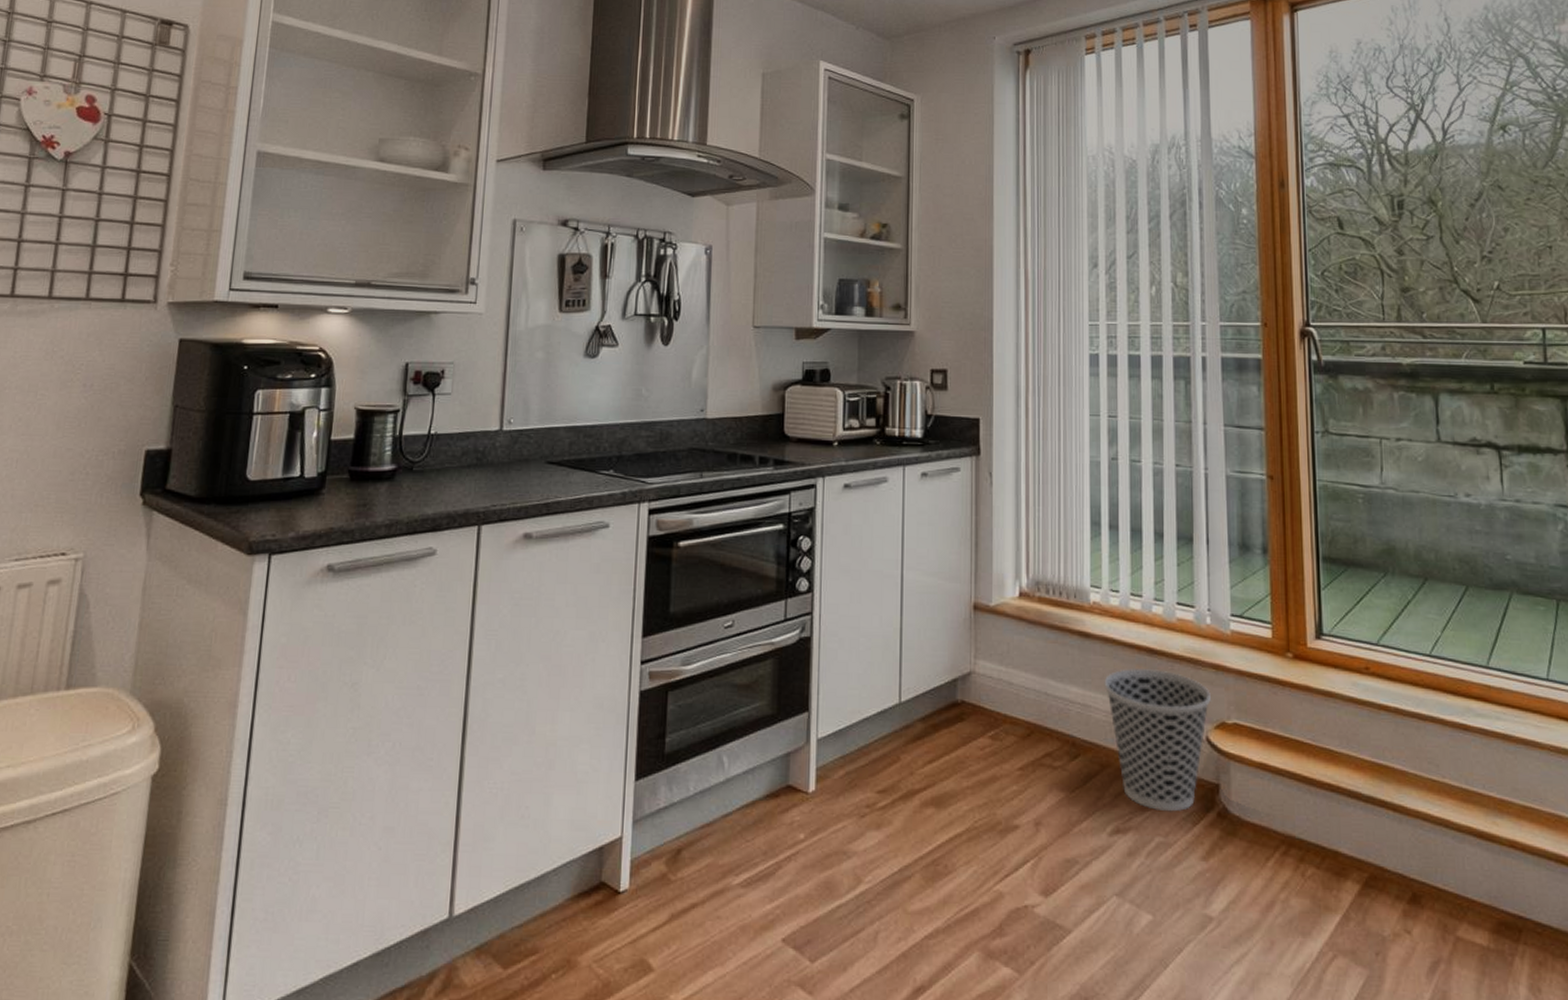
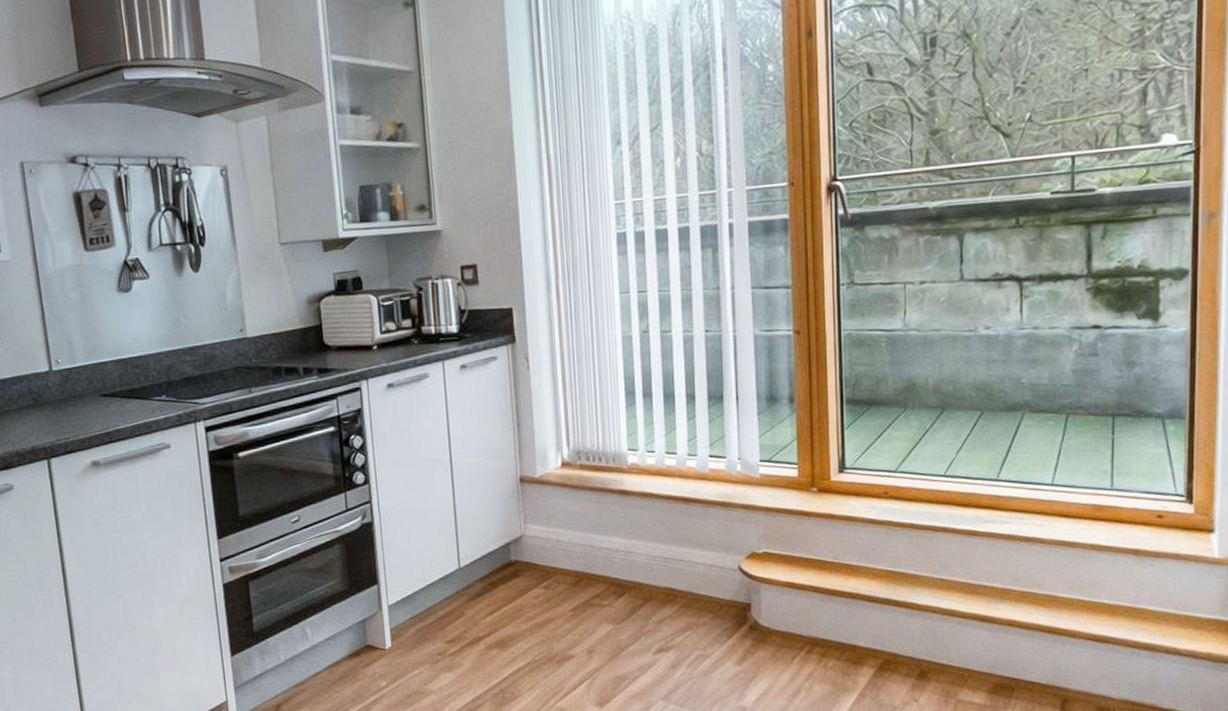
wastebasket: present [1104,667,1212,812] -> none [644,514,743,631]

